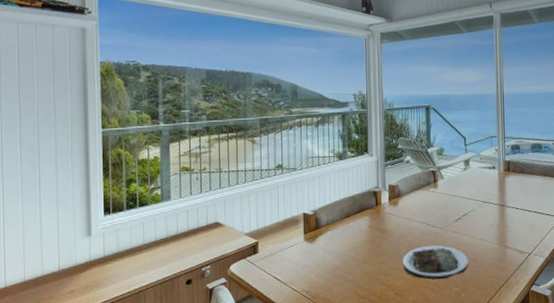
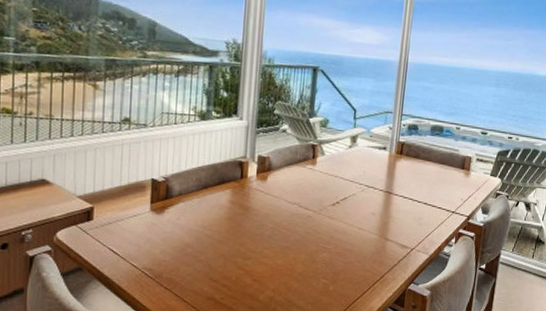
plate: present [403,245,469,280] -> none [265,230,342,269]

